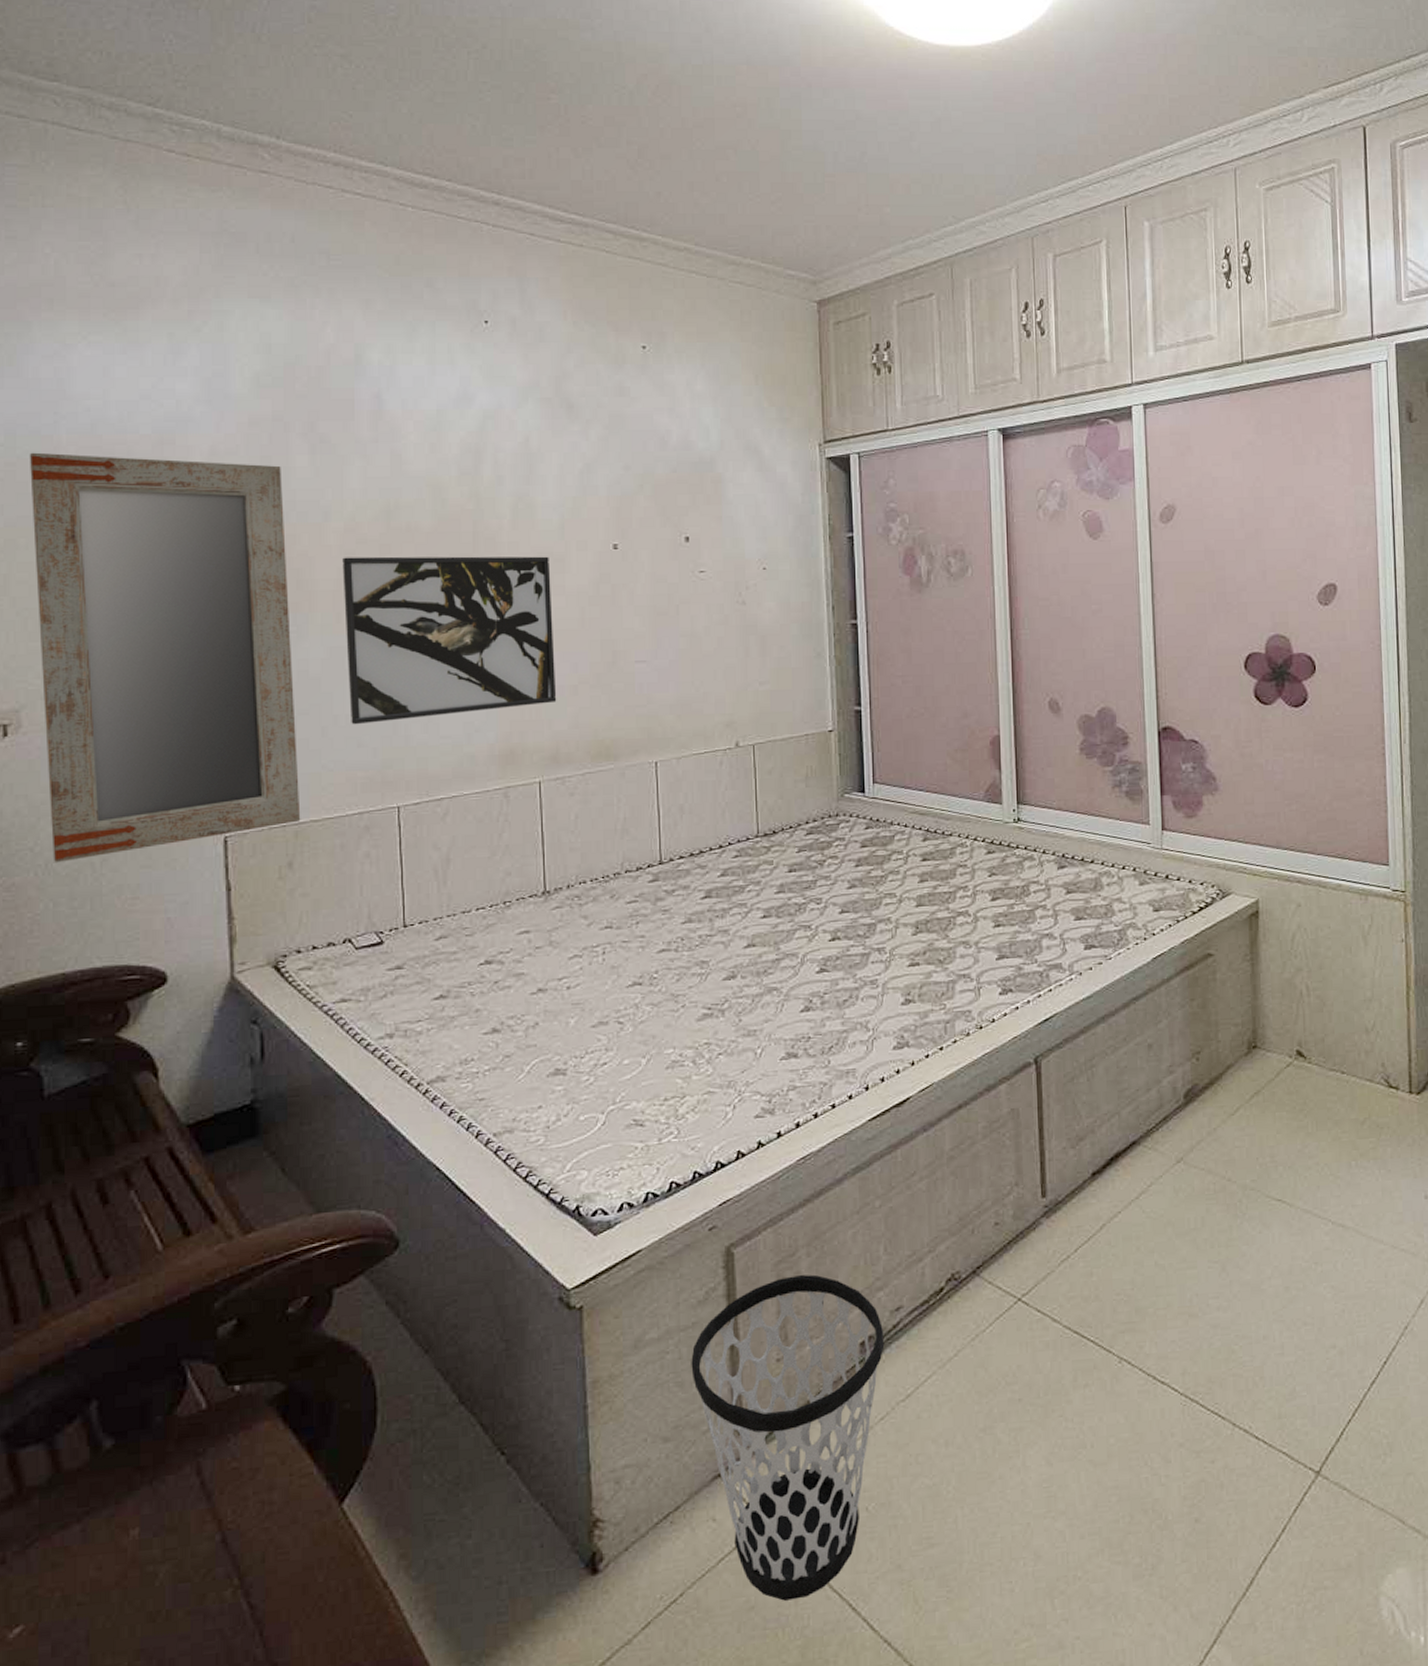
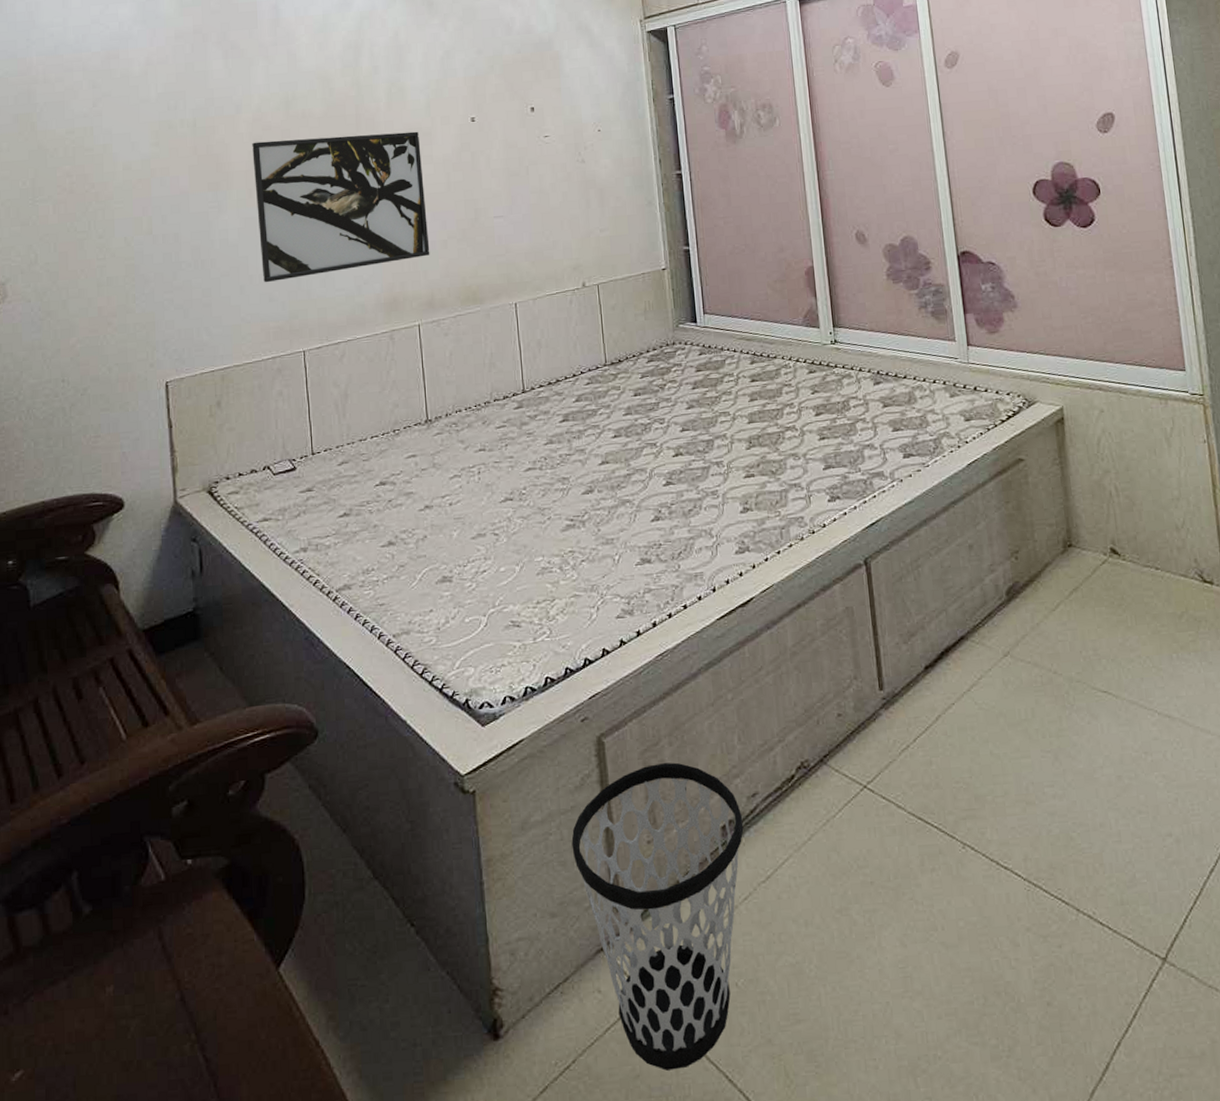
home mirror: present [29,452,301,863] -> none [8,70,226,409]

